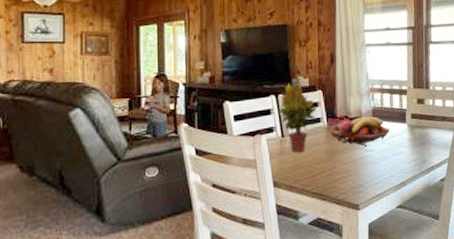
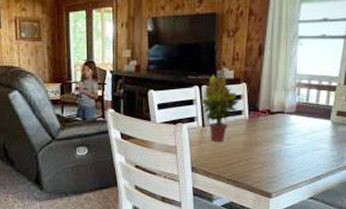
fruit basket: present [330,116,390,146] -> none [250,111,312,139]

